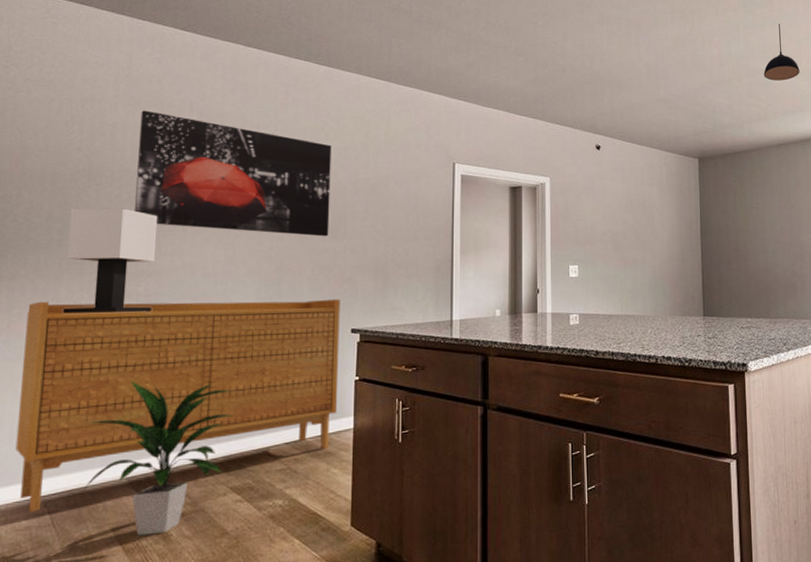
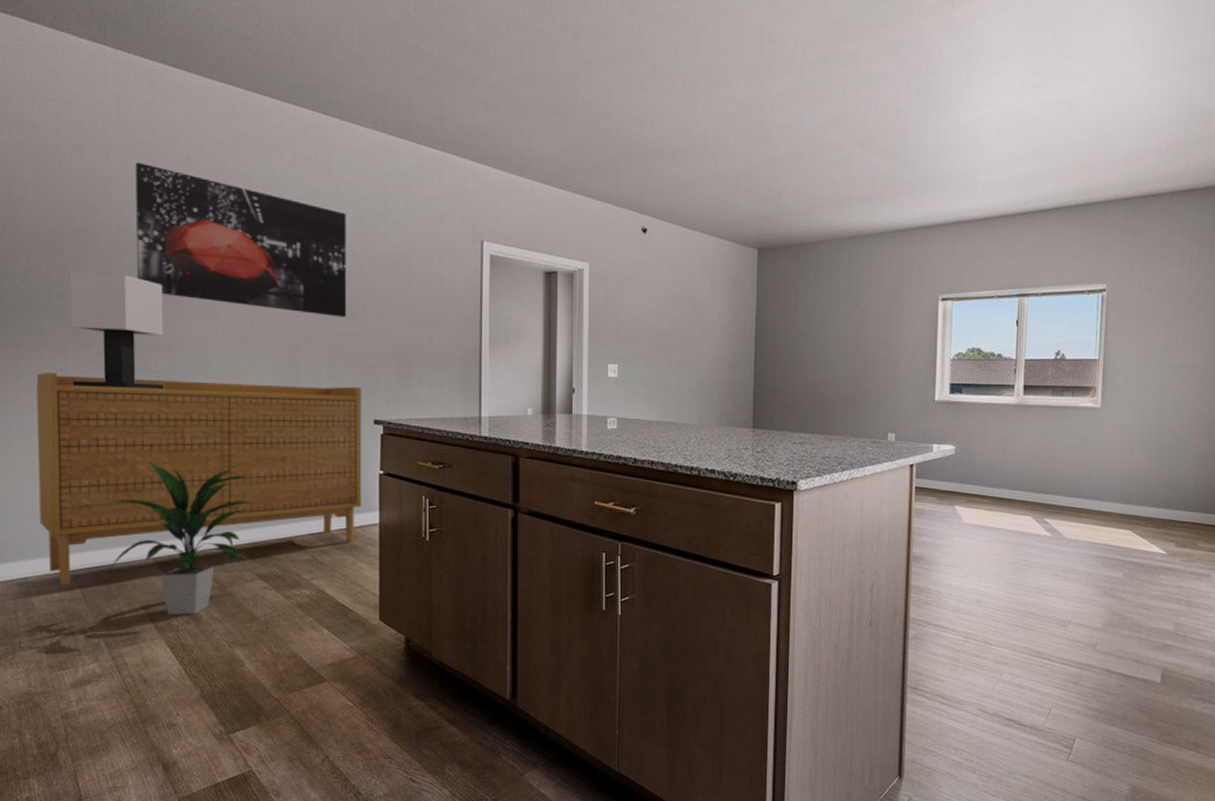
pendant light: present [764,24,800,81] -> none [840,87,884,160]

